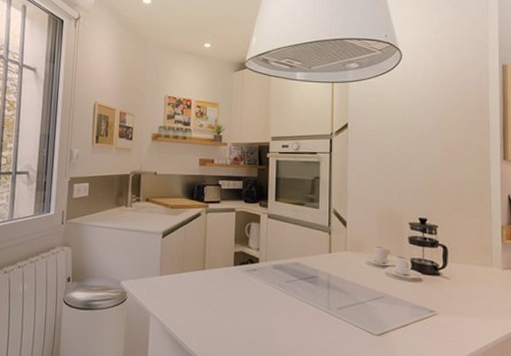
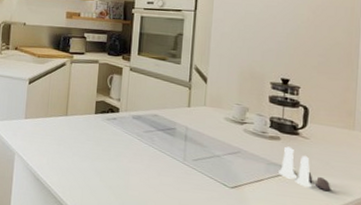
salt and pepper shaker set: none [423,288,475,331] -> present [279,146,331,191]

